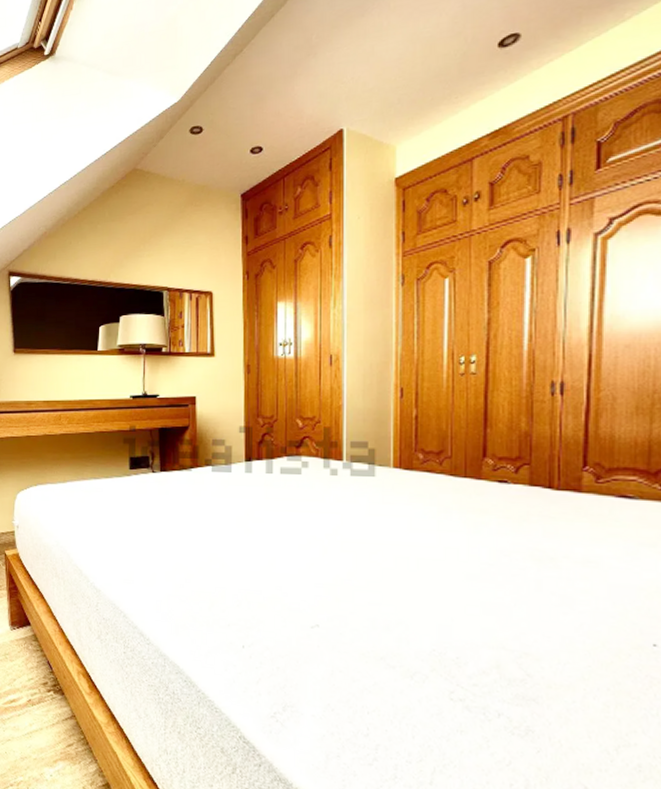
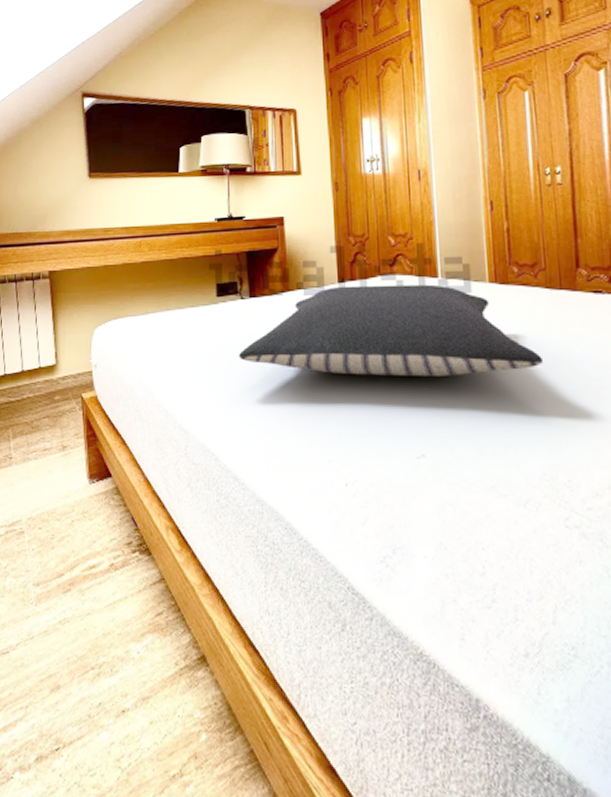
pillow: none [149,464,442,555] -> present [239,284,544,376]

